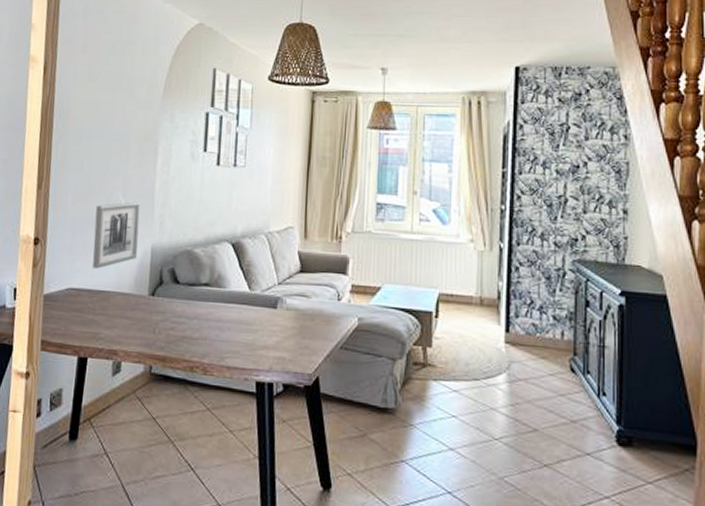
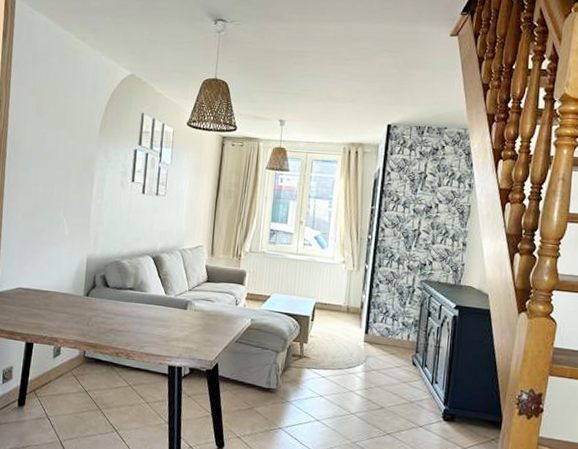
wall art: present [92,201,141,269] -> none [38,220,79,273]

